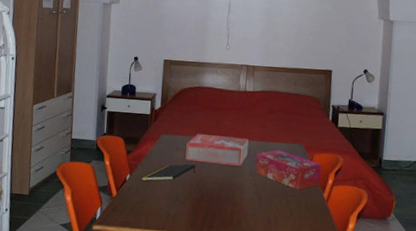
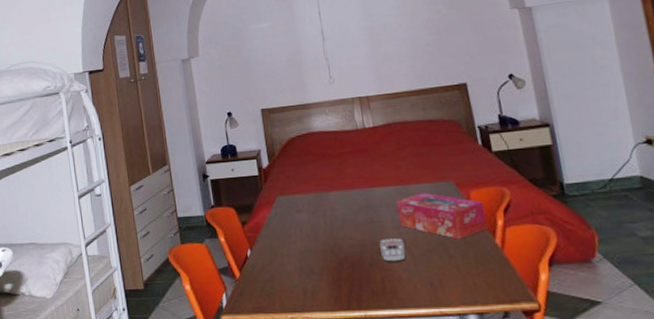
notepad: present [141,164,196,182] -> none [264,226,327,256]
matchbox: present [185,133,249,166] -> none [308,184,385,223]
remote control: none [235,181,256,201] -> present [378,238,406,263]

